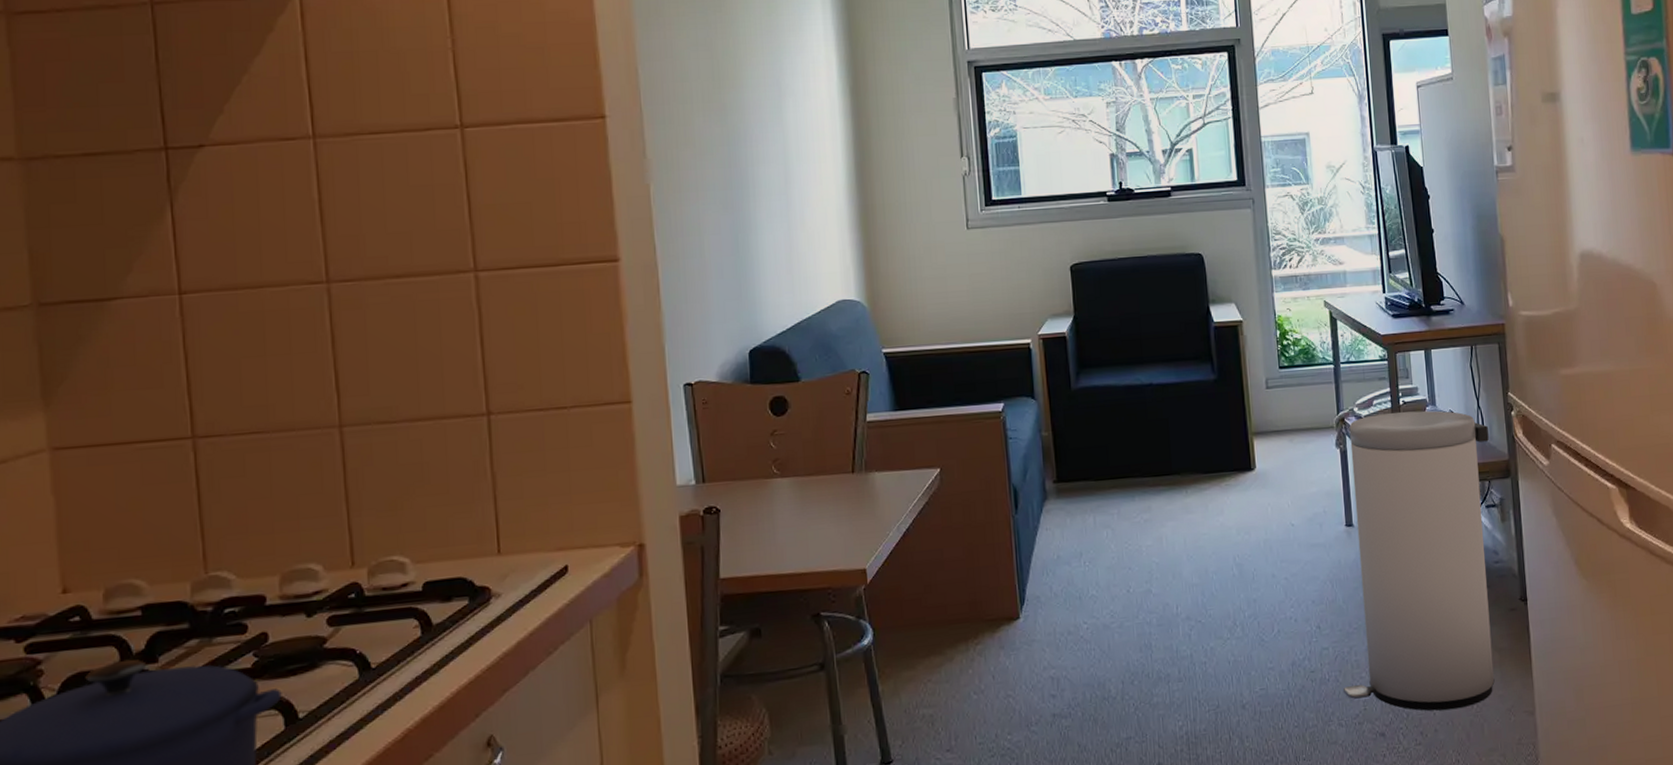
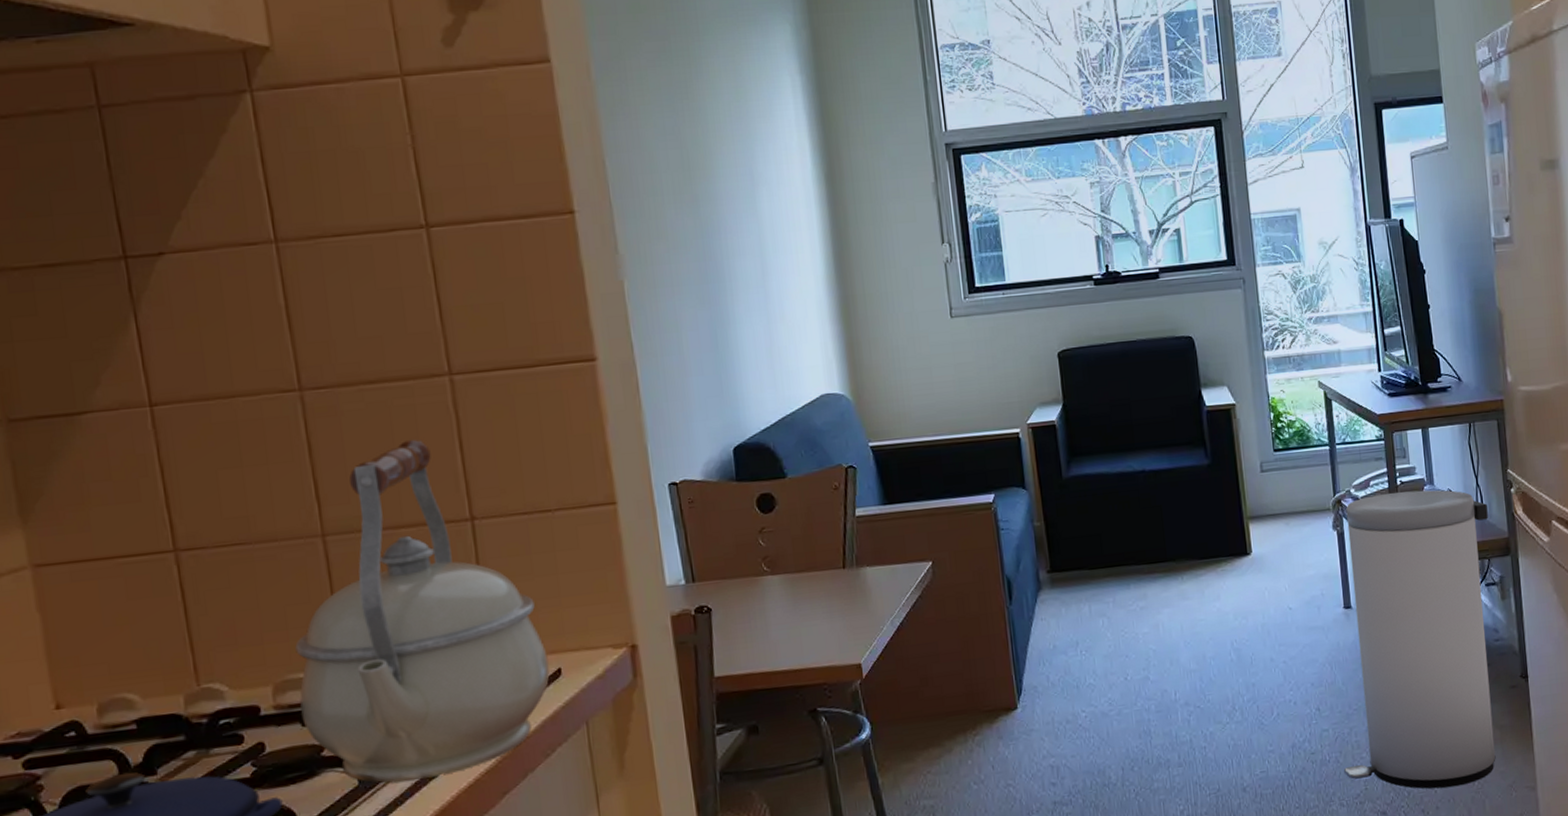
kettle: none [305,333,556,678] -> present [295,439,550,784]

